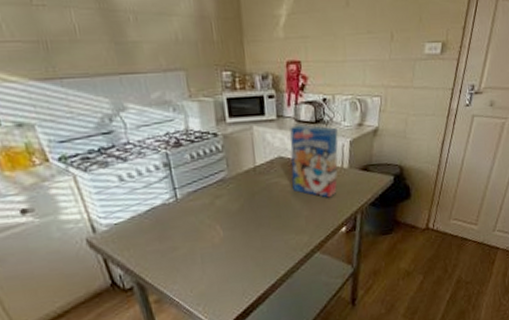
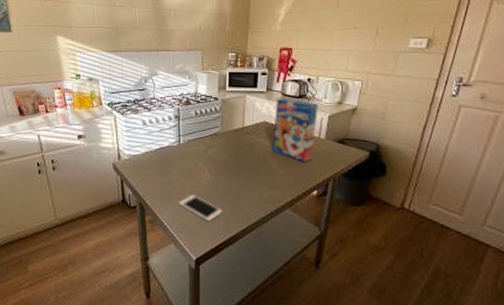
cell phone: none [189,258,246,285] -> present [179,195,223,221]

